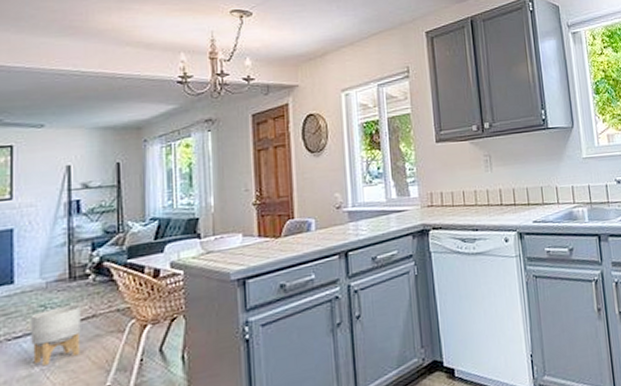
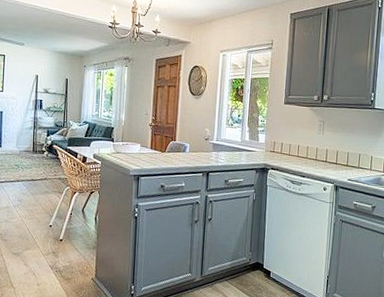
planter: present [31,304,81,367] -> none [9,168,38,204]

